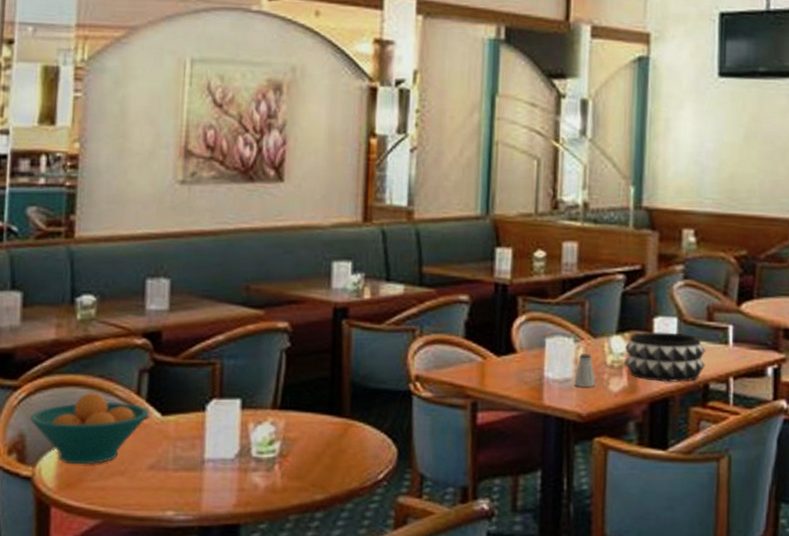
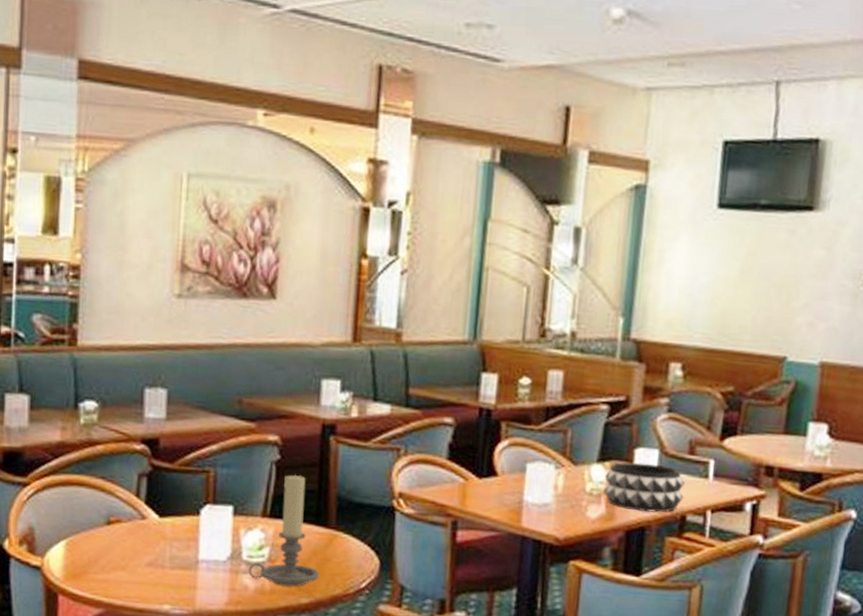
fruit bowl: present [29,392,150,465] -> none [38,492,149,559]
candle holder: none [258,362,334,484] -> present [248,474,320,587]
saltshaker: present [573,354,596,387] -> none [552,480,574,513]

